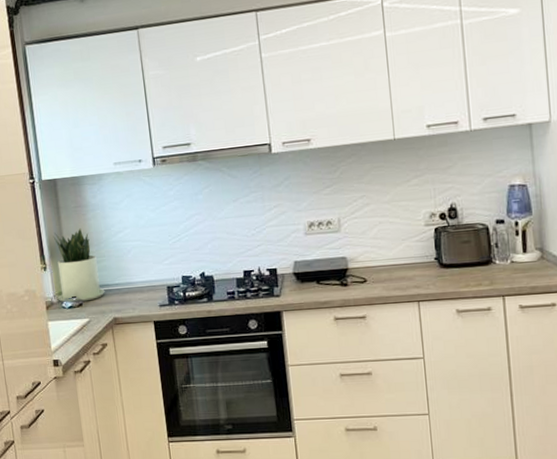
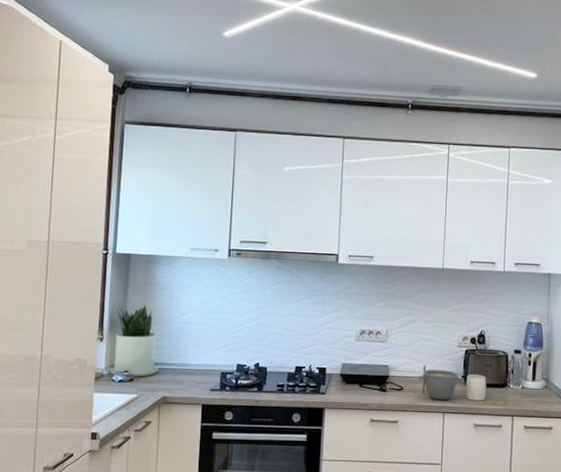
cooking pot: none [381,251,438,289] -> present [417,365,464,401]
mug: none [440,253,468,284] -> present [465,374,487,401]

